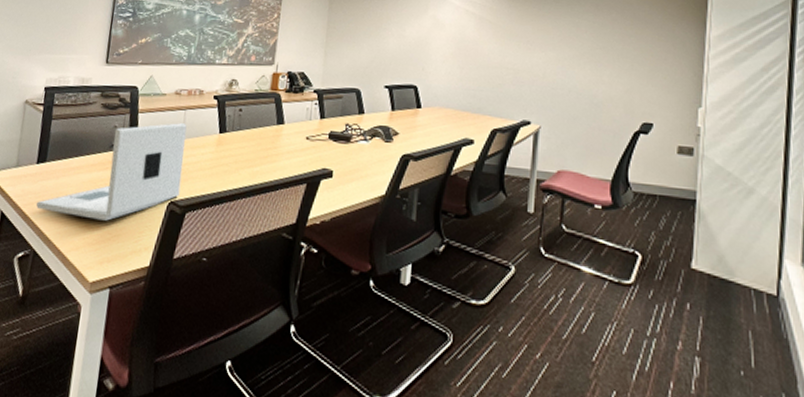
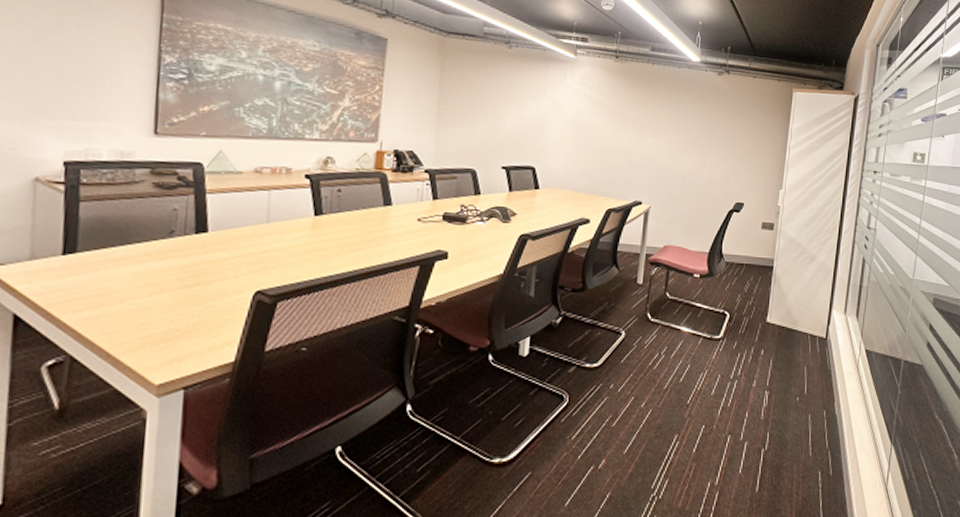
laptop: present [35,123,187,221] -> none [66,205,272,316]

